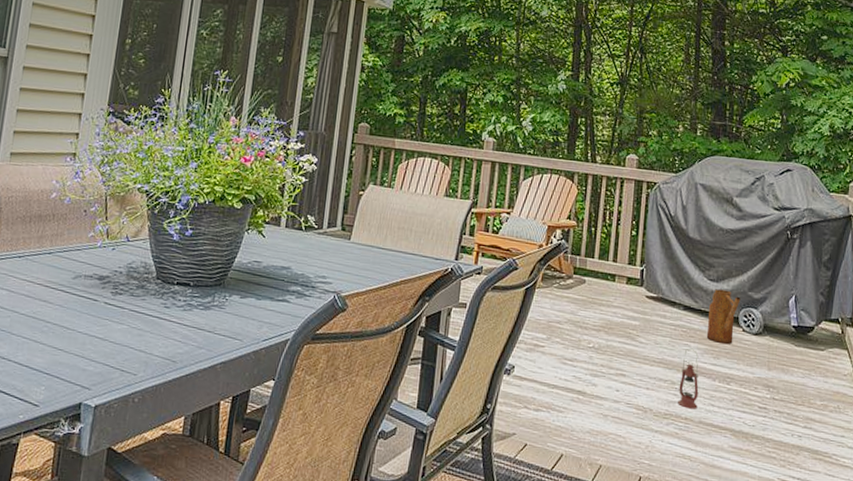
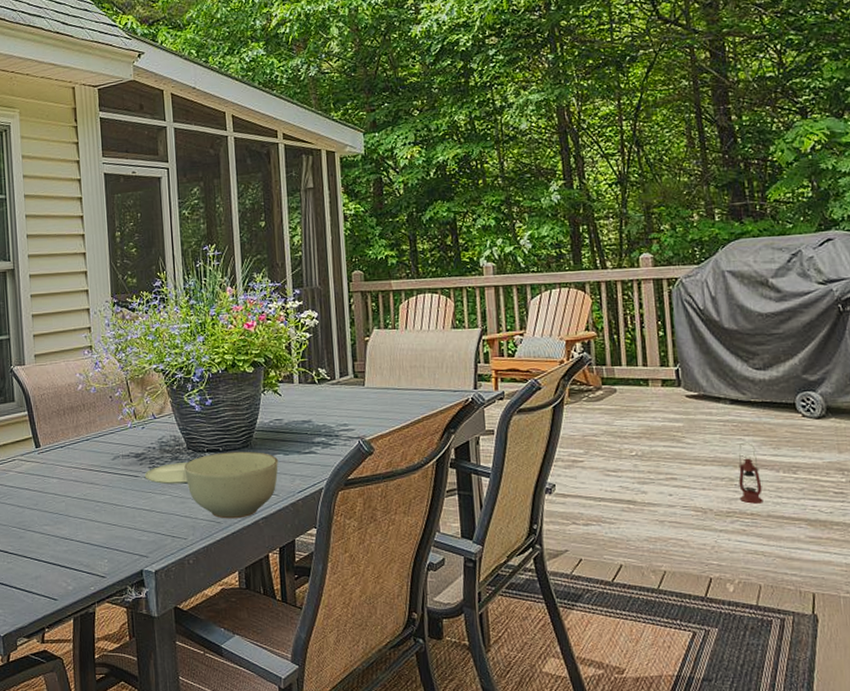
plate: none [104,291,154,316] -> present [144,462,188,485]
bowl: none [148,287,249,360] -> present [184,451,278,519]
watering can: present [706,289,741,344] -> none [759,376,795,432]

